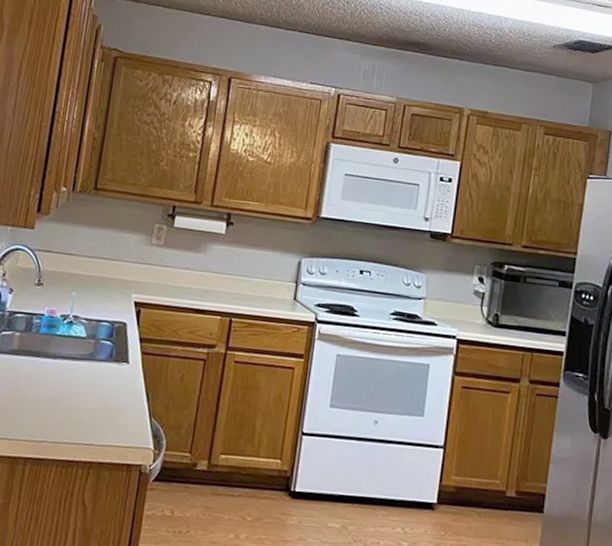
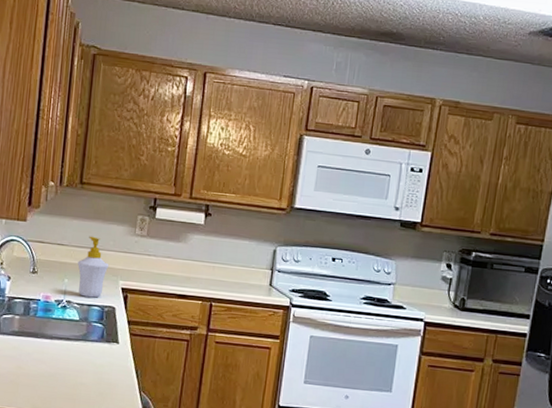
soap bottle: none [87,245,122,313] -> present [77,236,109,298]

